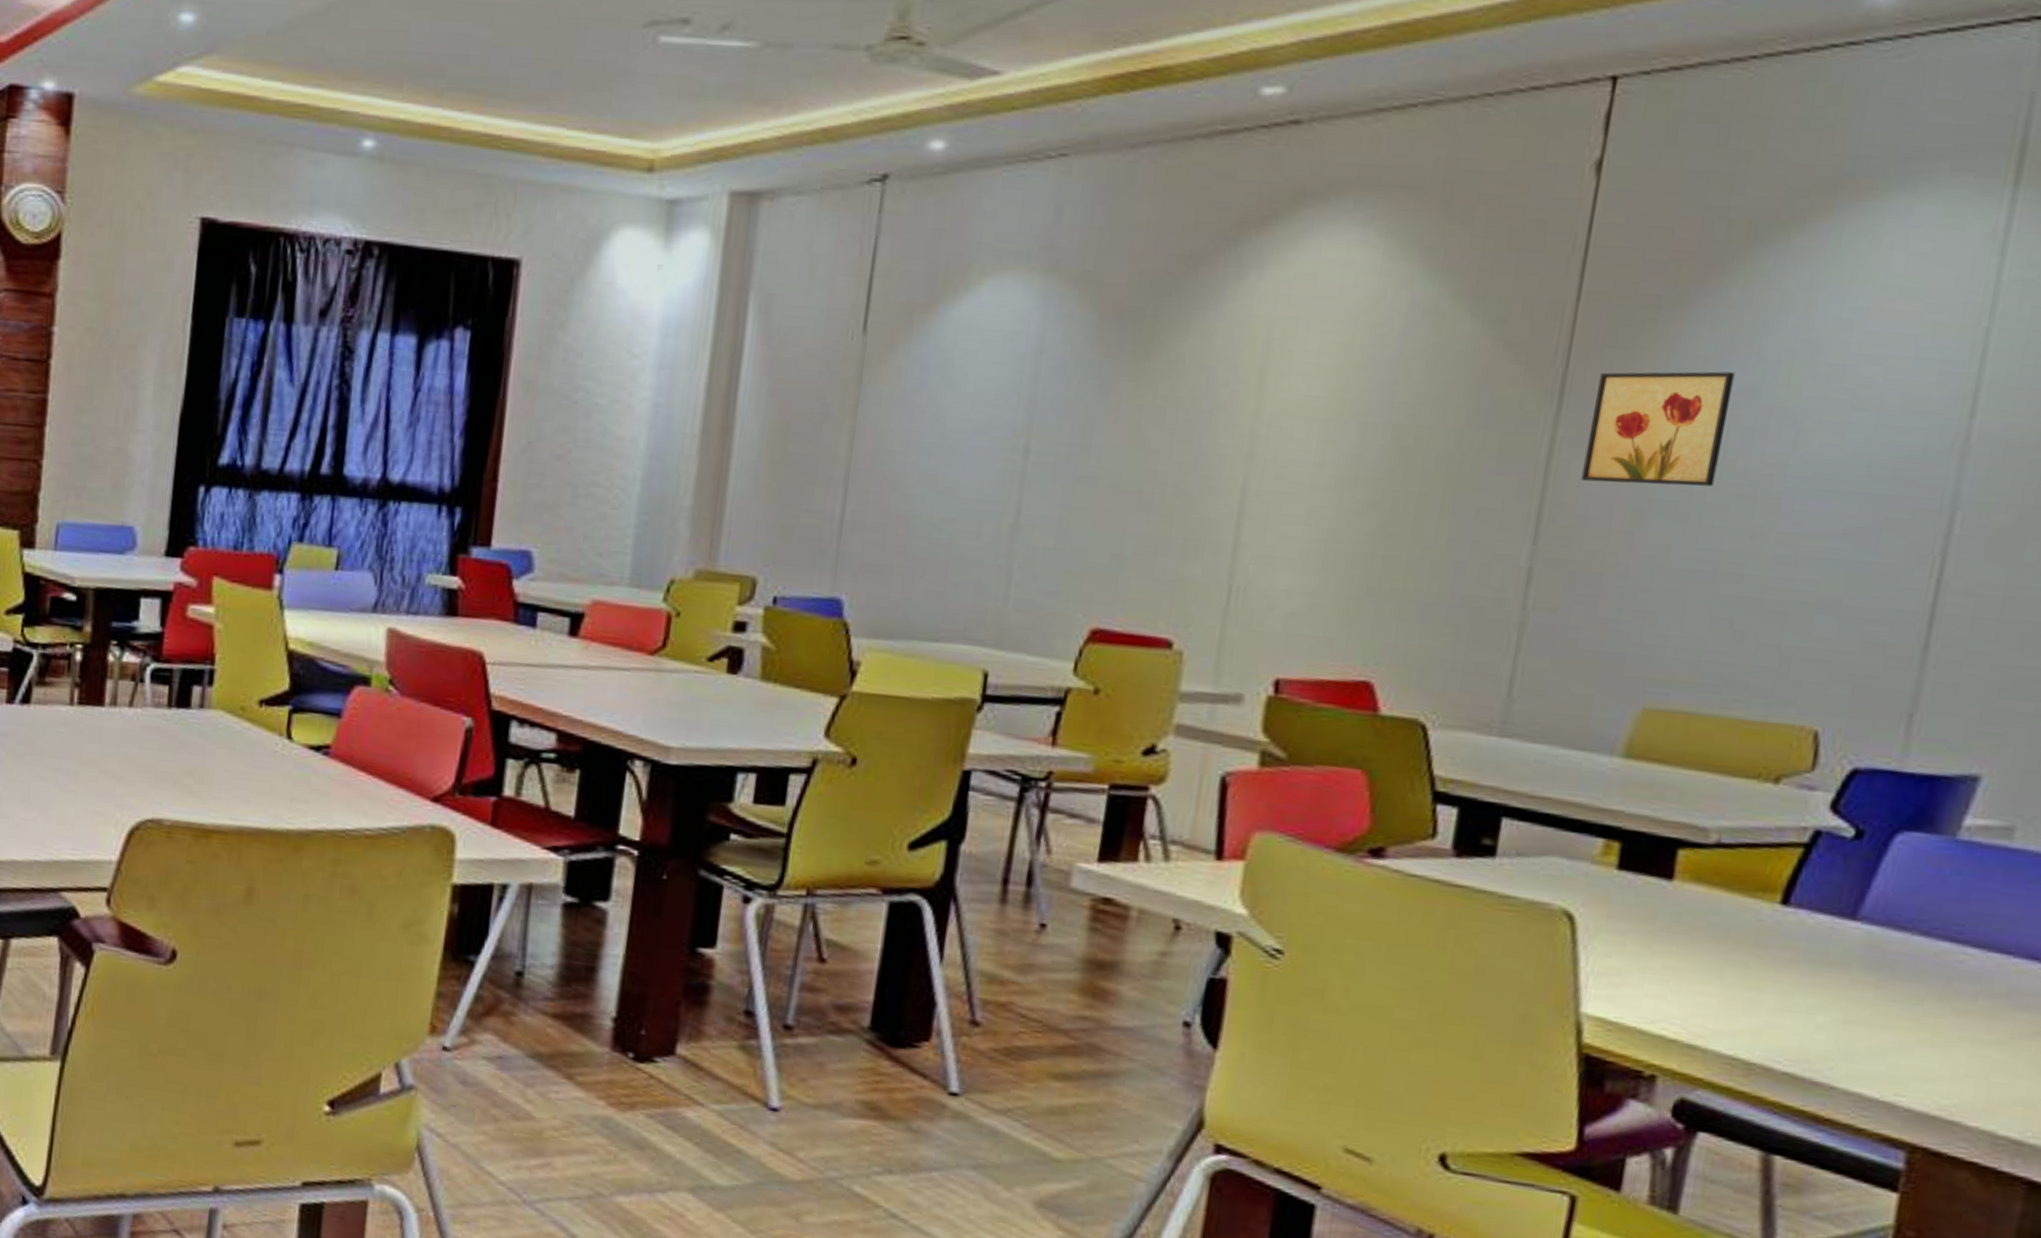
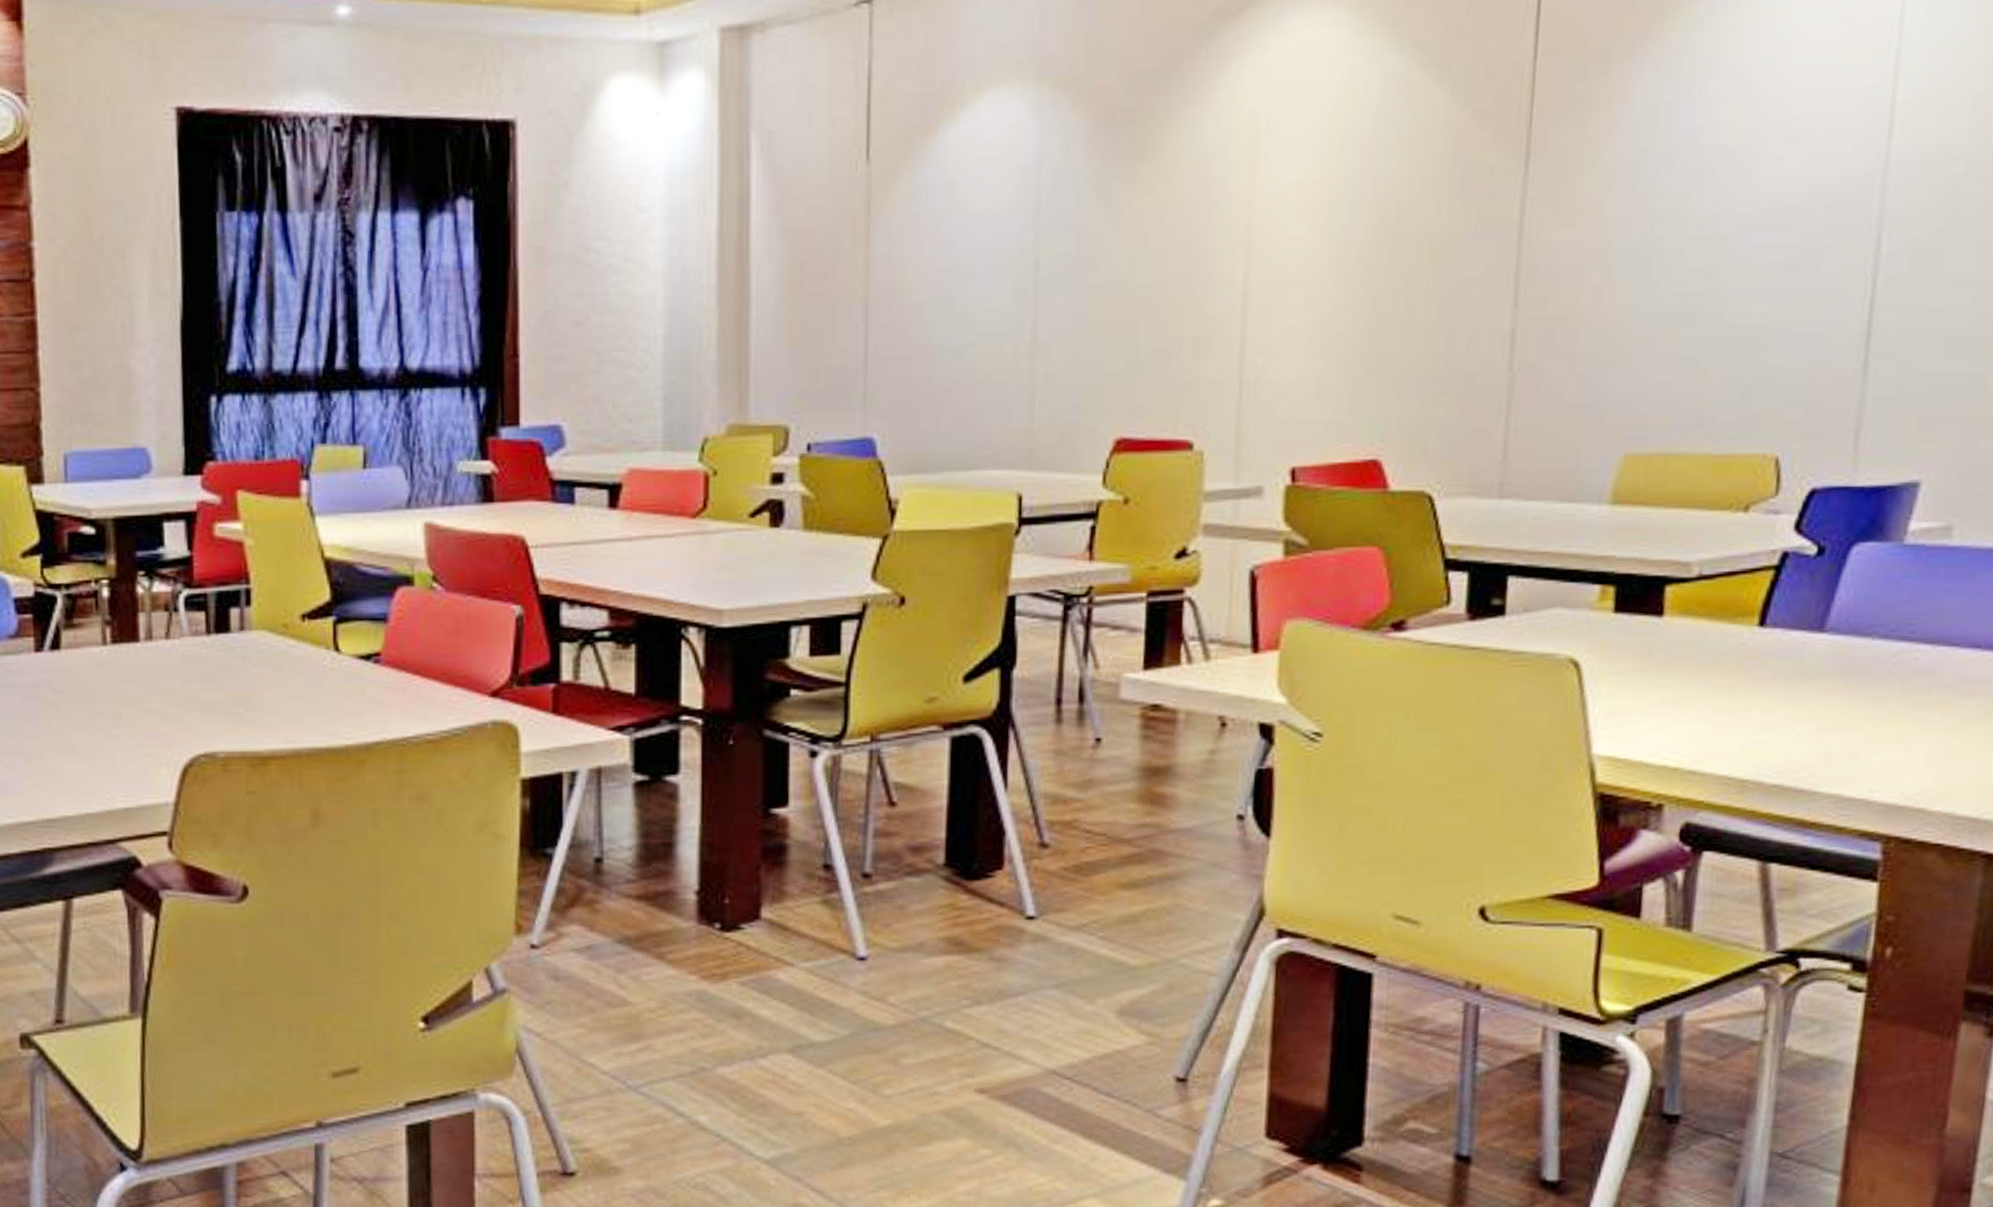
wall art: present [1581,371,1735,487] -> none [1552,117,1681,239]

